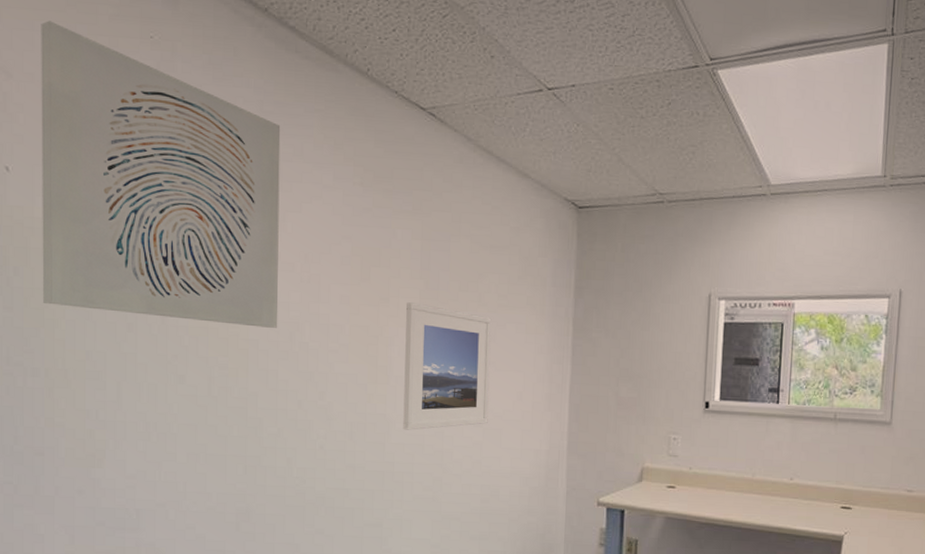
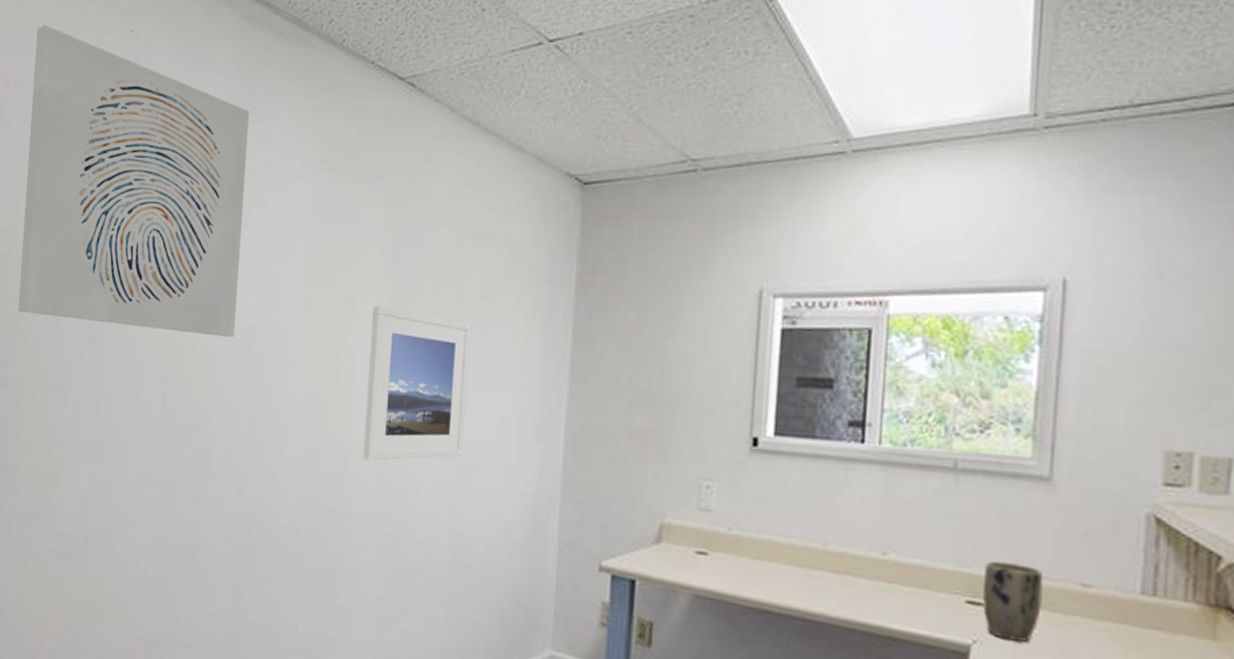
plant pot: none [851,479,886,530] -> present [983,561,1044,642]

